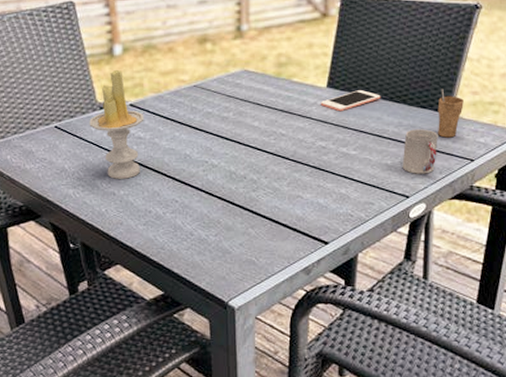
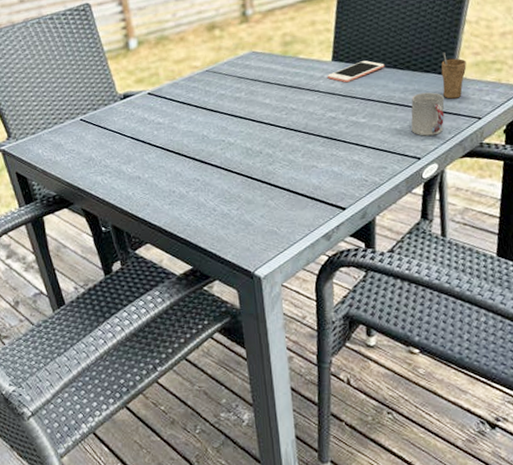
candle: present [89,69,144,179] -> none [111,61,162,164]

